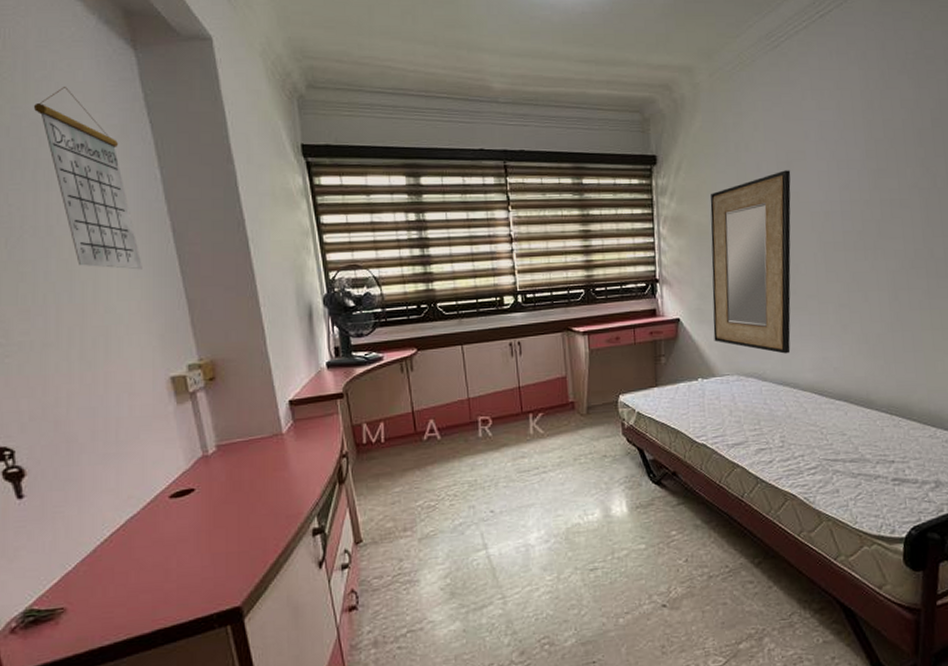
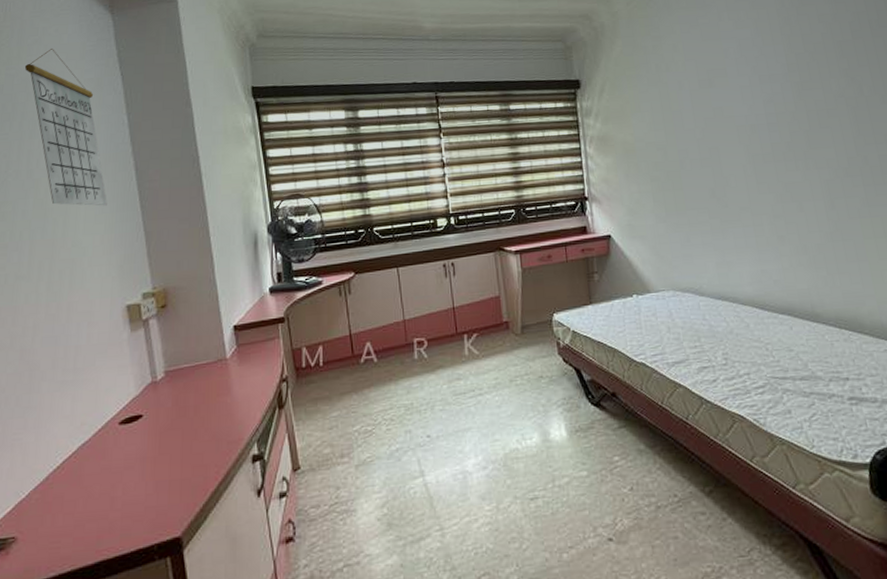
home mirror: present [710,170,791,354] -> none [634,87,727,268]

